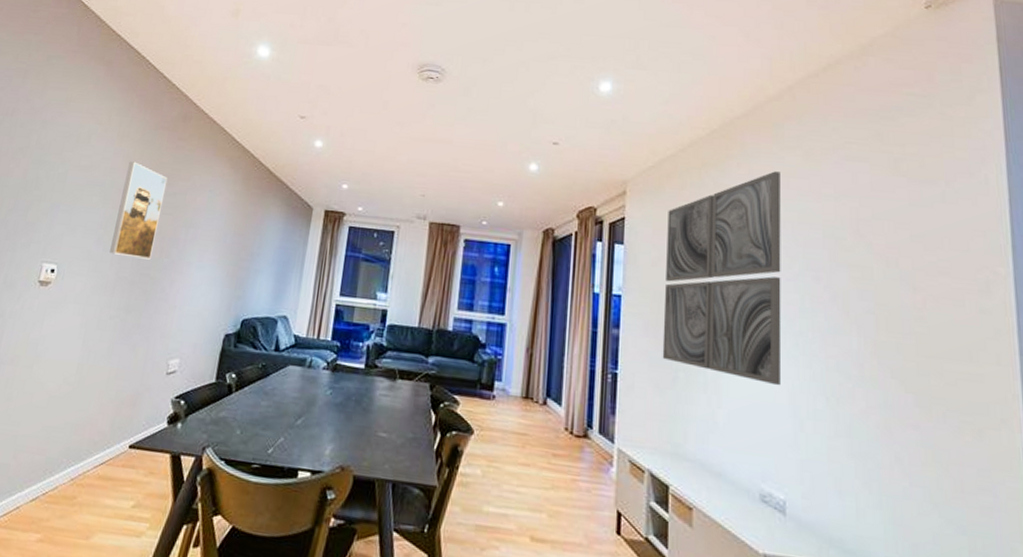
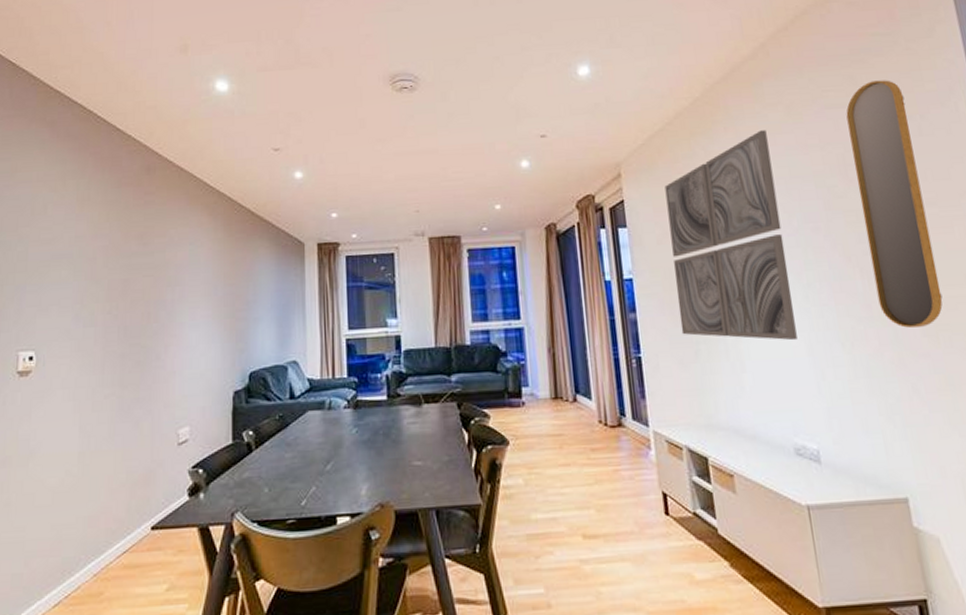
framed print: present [109,161,167,260] -> none [91,226,140,329]
home mirror: none [867,140,942,397] -> present [846,80,943,328]

